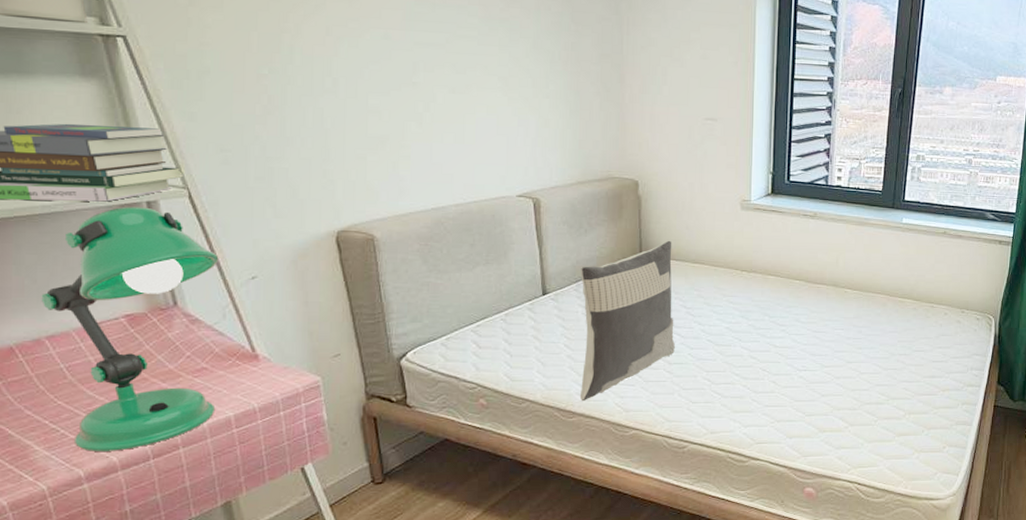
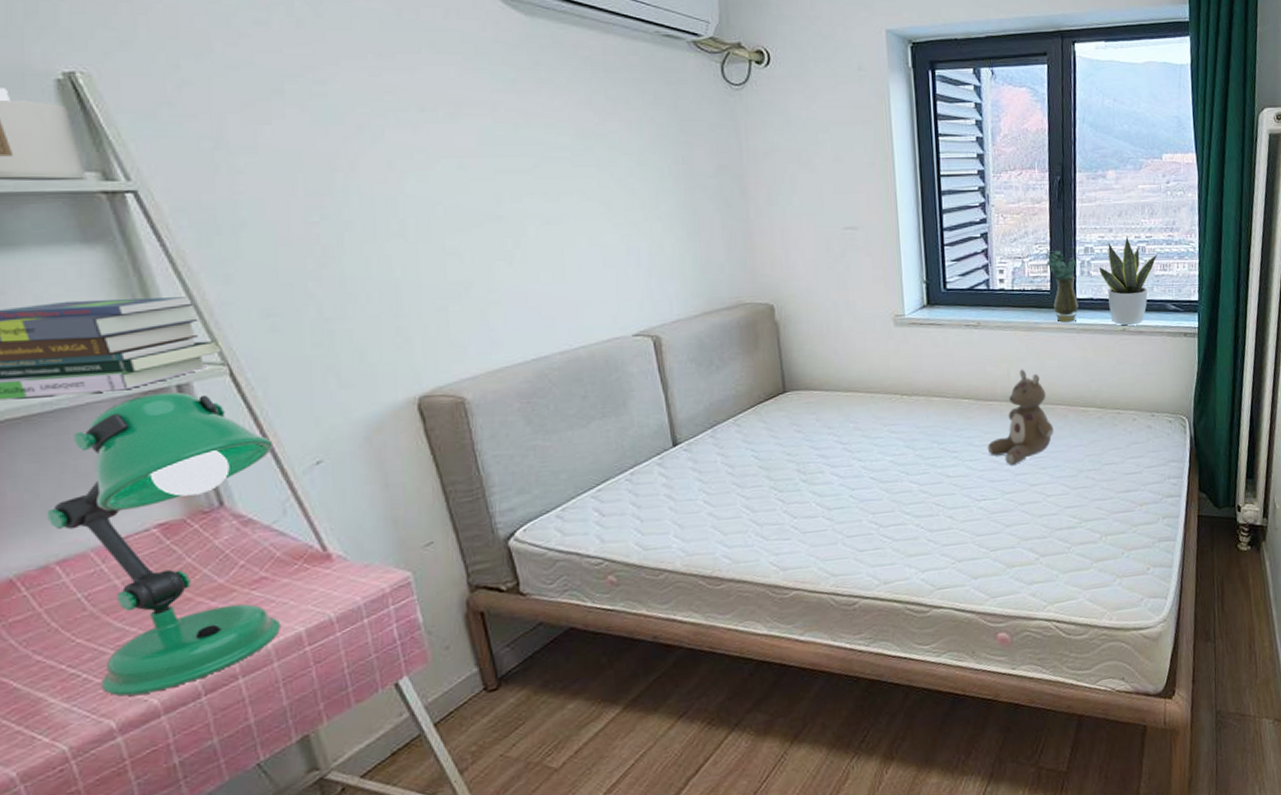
pillow: present [580,240,675,402] -> none [716,368,834,565]
stuffed bear: none [812,258,872,342] -> present [987,369,1054,465]
vase: none [881,153,908,222] -> present [1046,248,1079,324]
potted plant: none [928,147,983,229] -> present [1099,235,1159,326]

